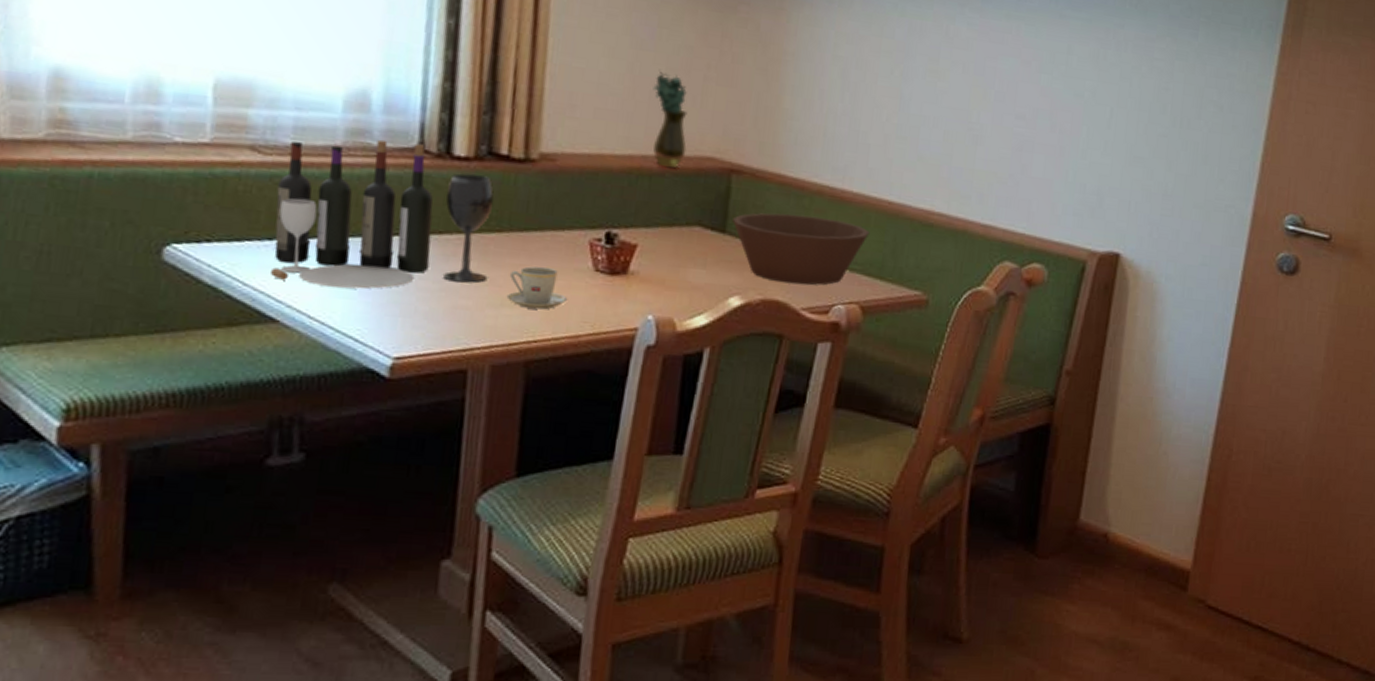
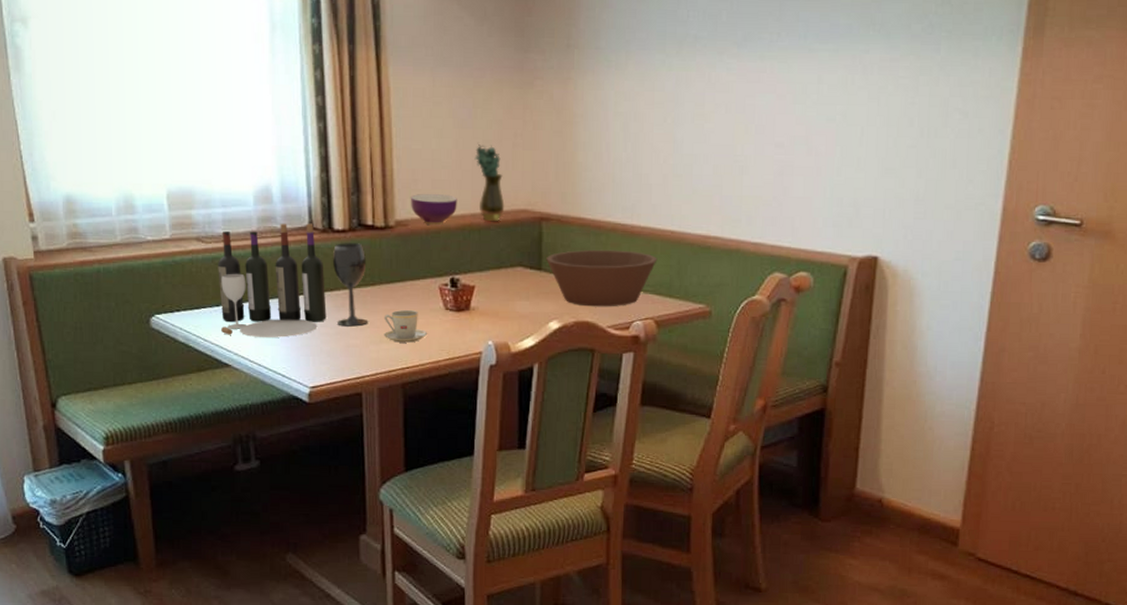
bowl: none [562,123,626,165] -> present [410,194,457,225]

